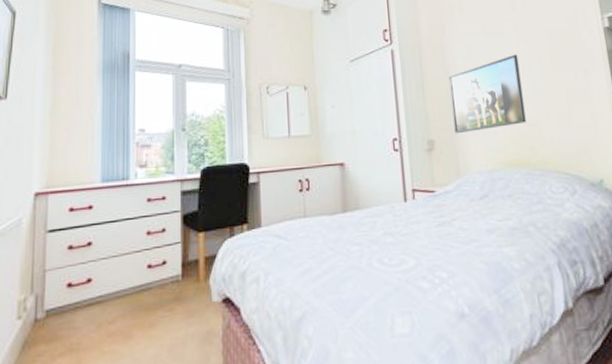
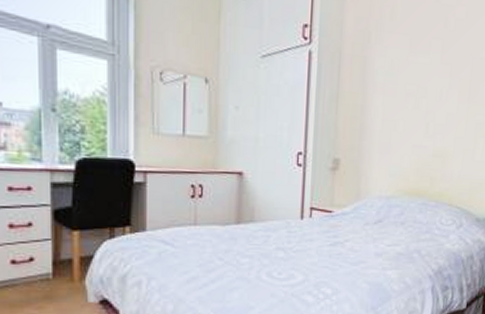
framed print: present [449,54,526,134] -> none [362,77,439,156]

